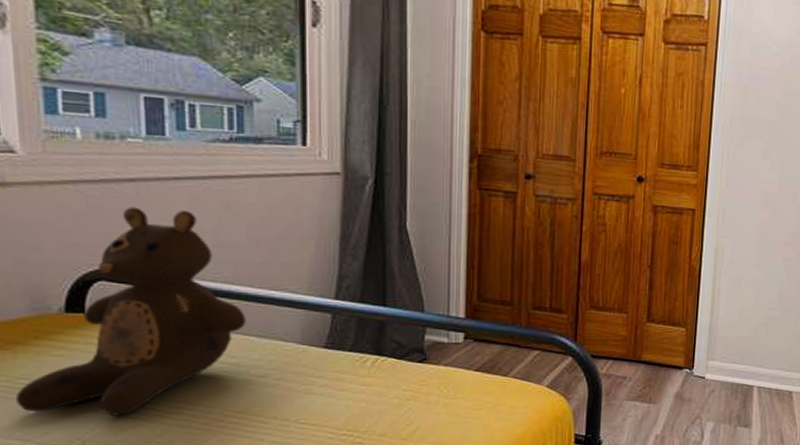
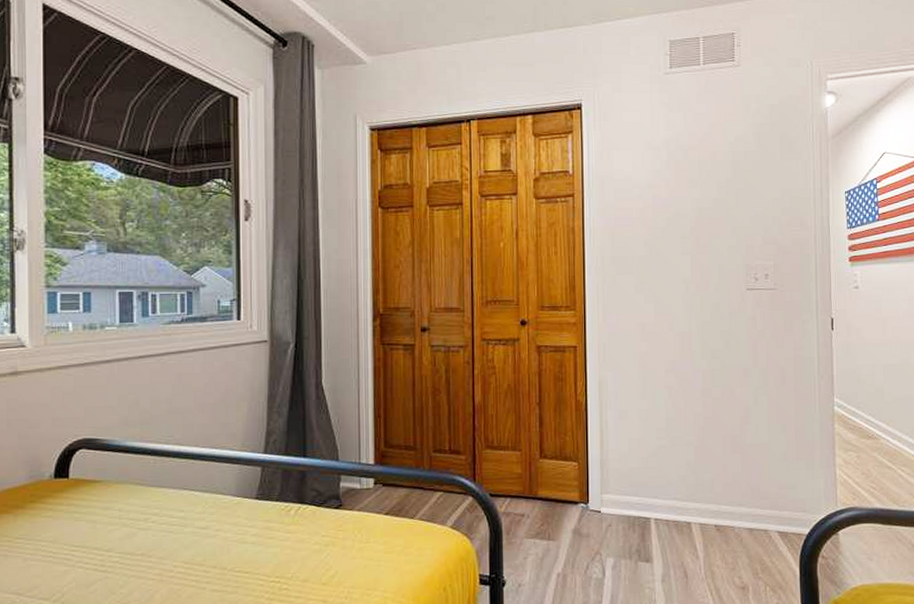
teddy bear: present [15,207,247,416] -> none [13,384,193,570]

